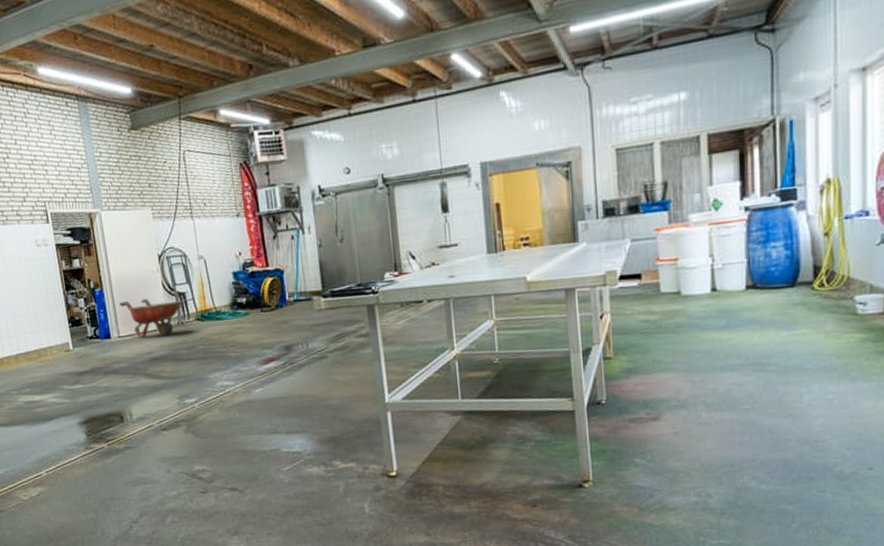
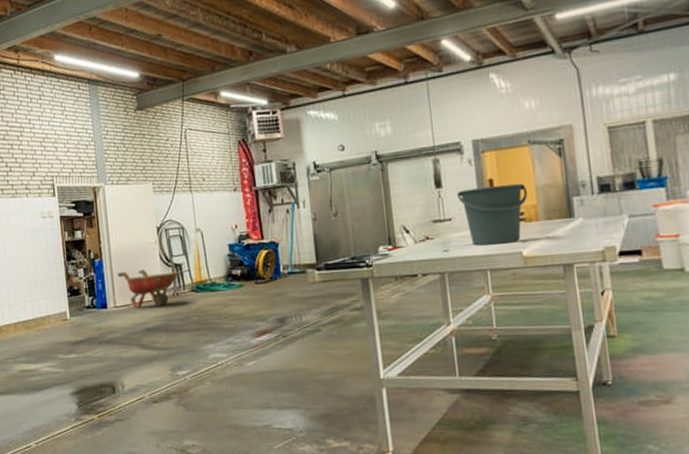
bucket: none [463,208,534,272] -> present [456,183,528,246]

